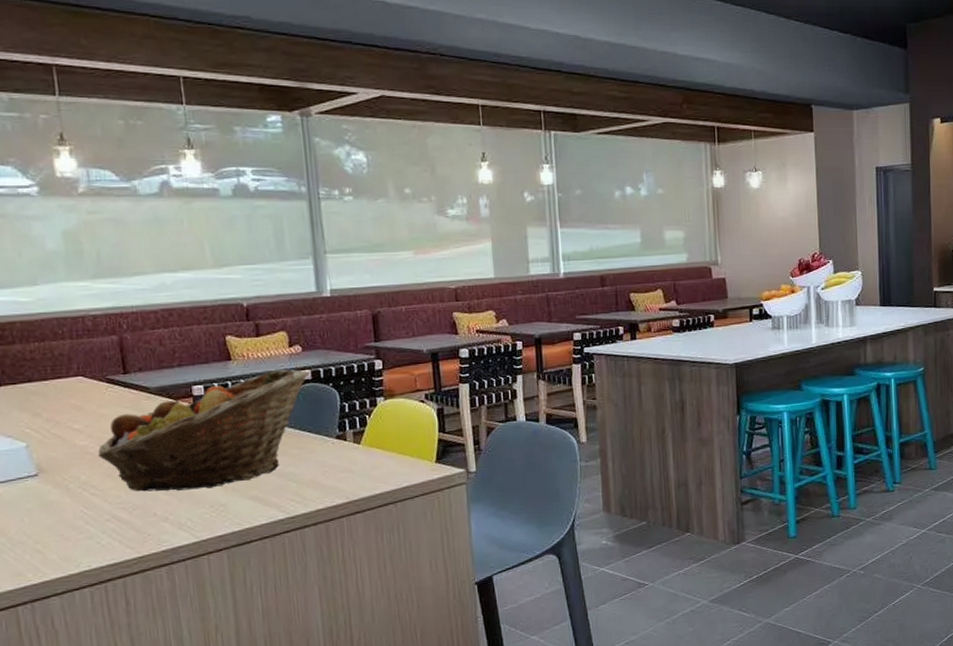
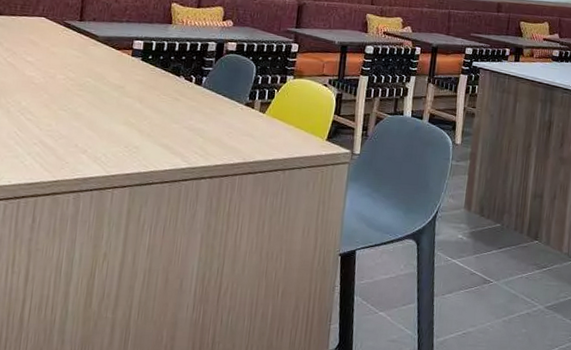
fruit basket: present [97,369,310,492] -> none [41,38,235,131]

